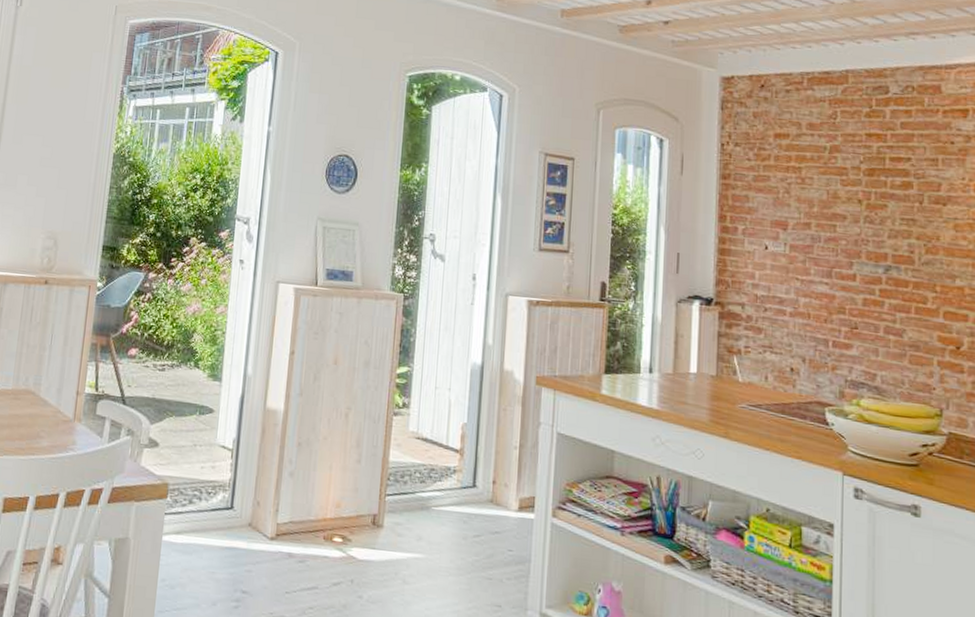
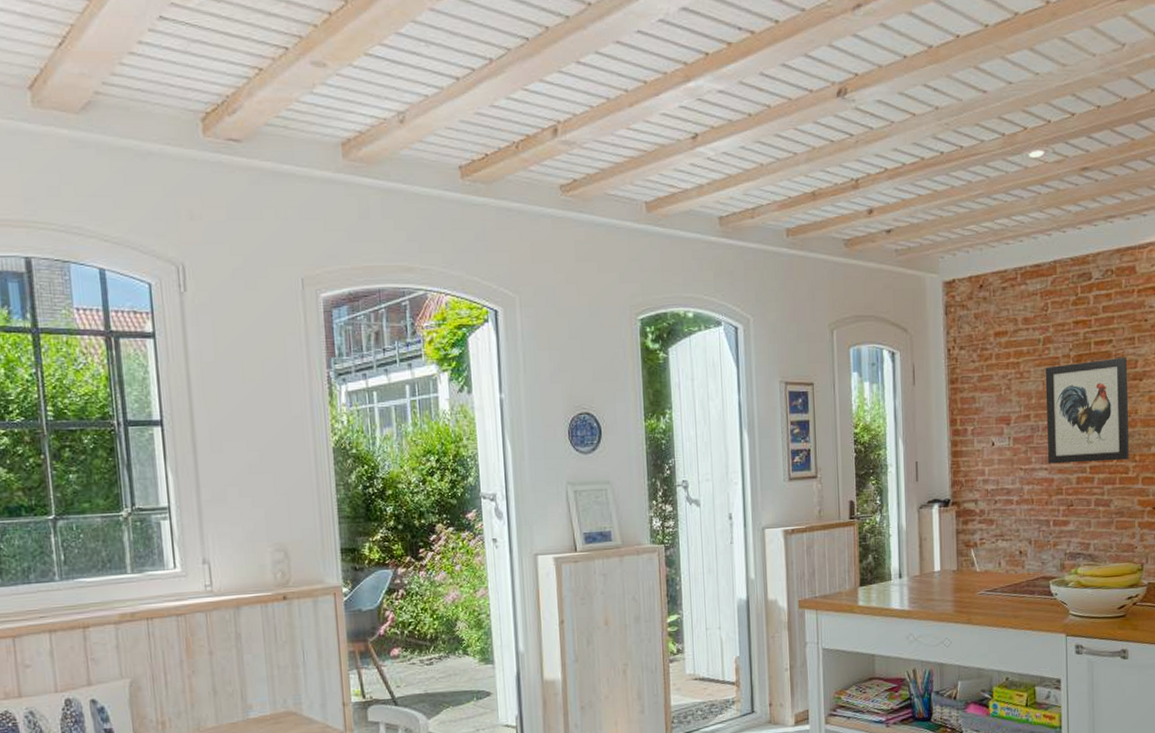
wall art: none [829,176,929,289] -> present [1045,357,1130,464]

